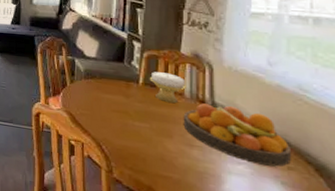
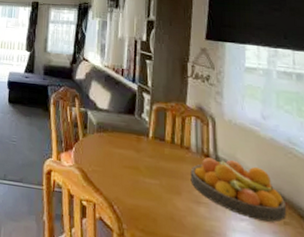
candle holder: present [149,72,186,104] -> none [158,125,192,158]

